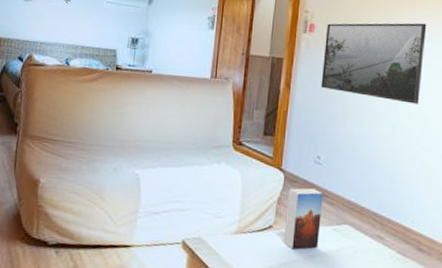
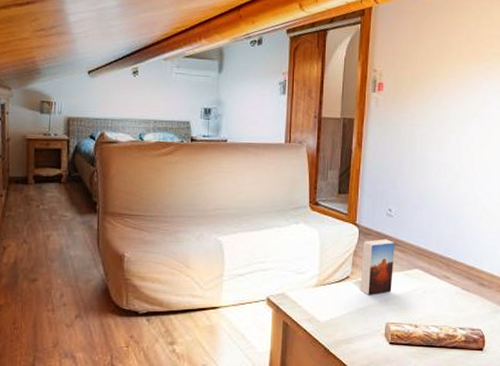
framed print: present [321,23,427,104] -> none [390,75,488,153]

